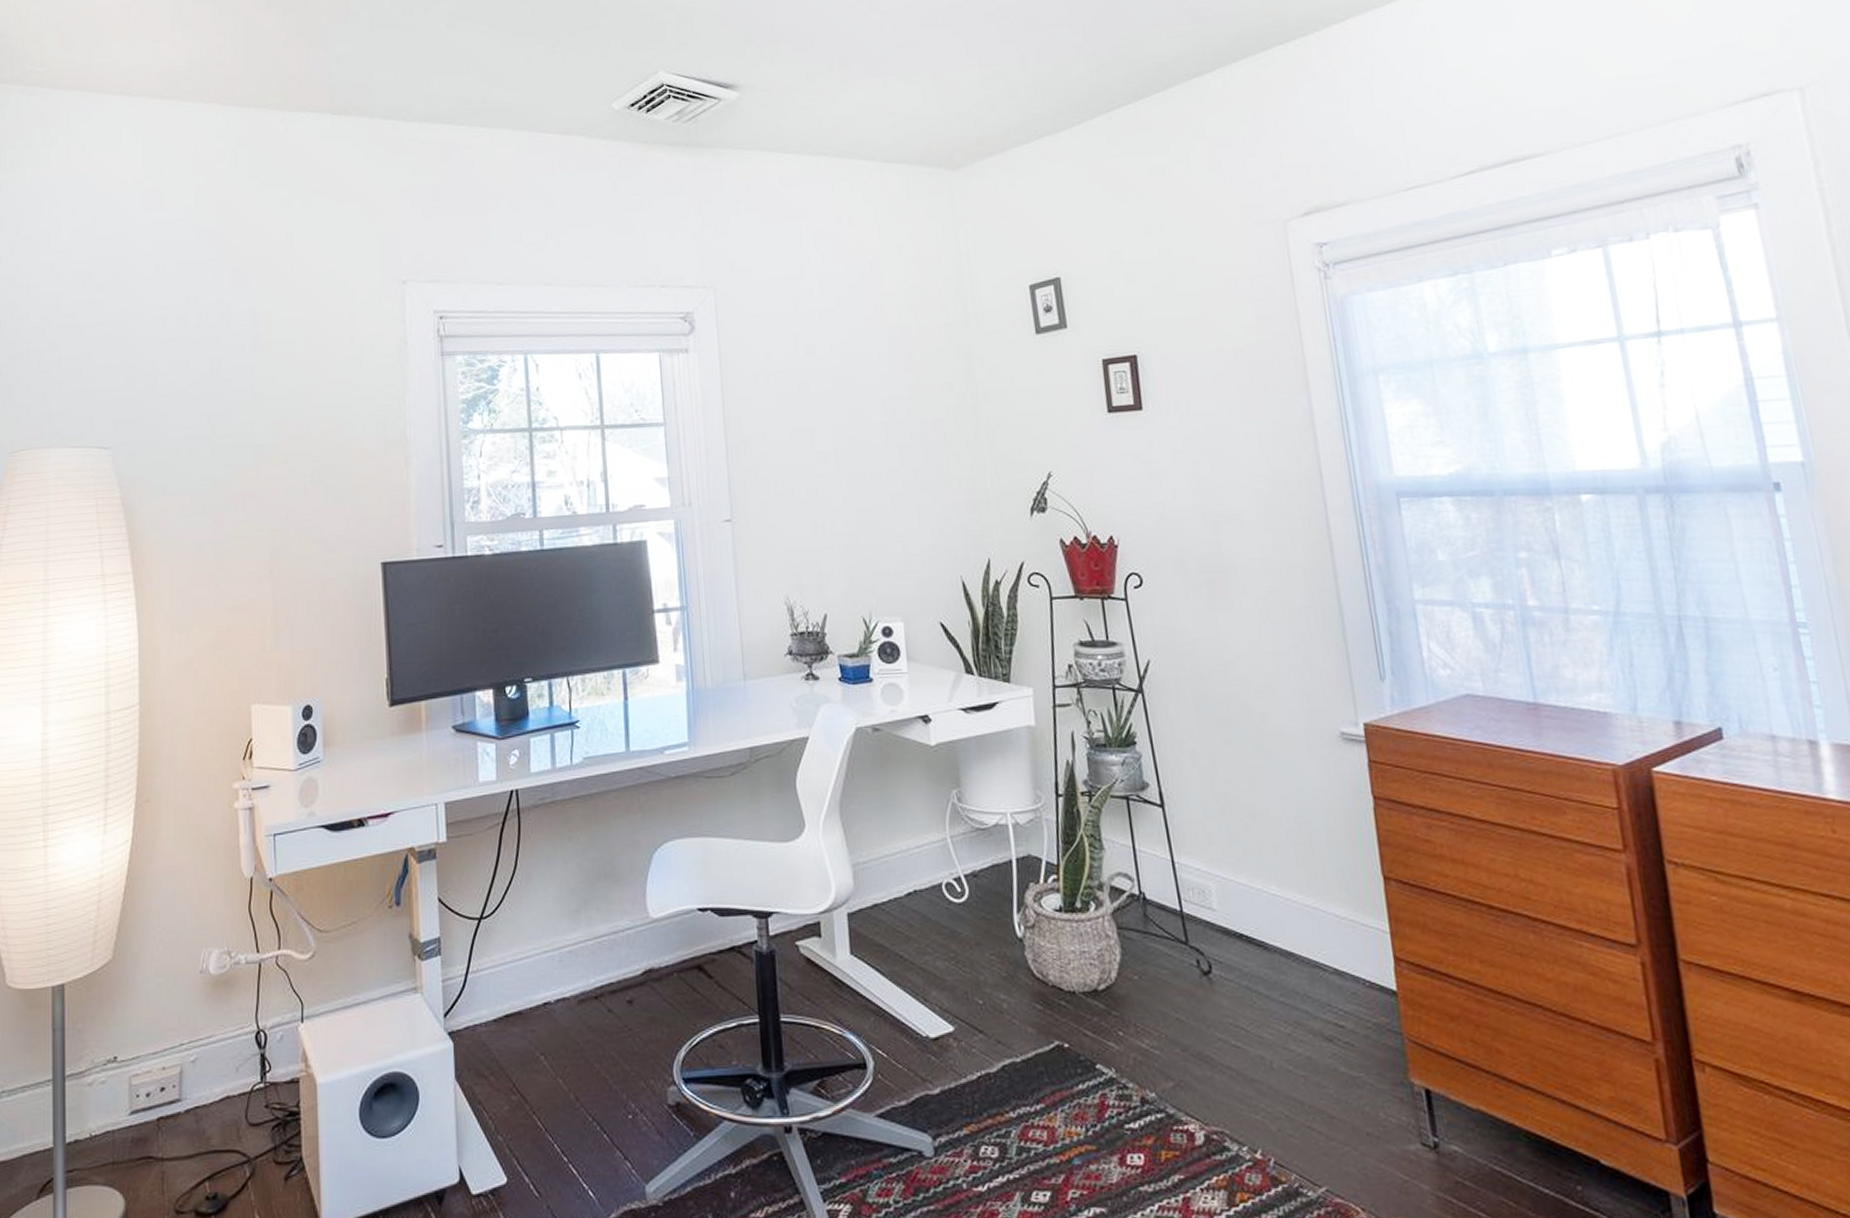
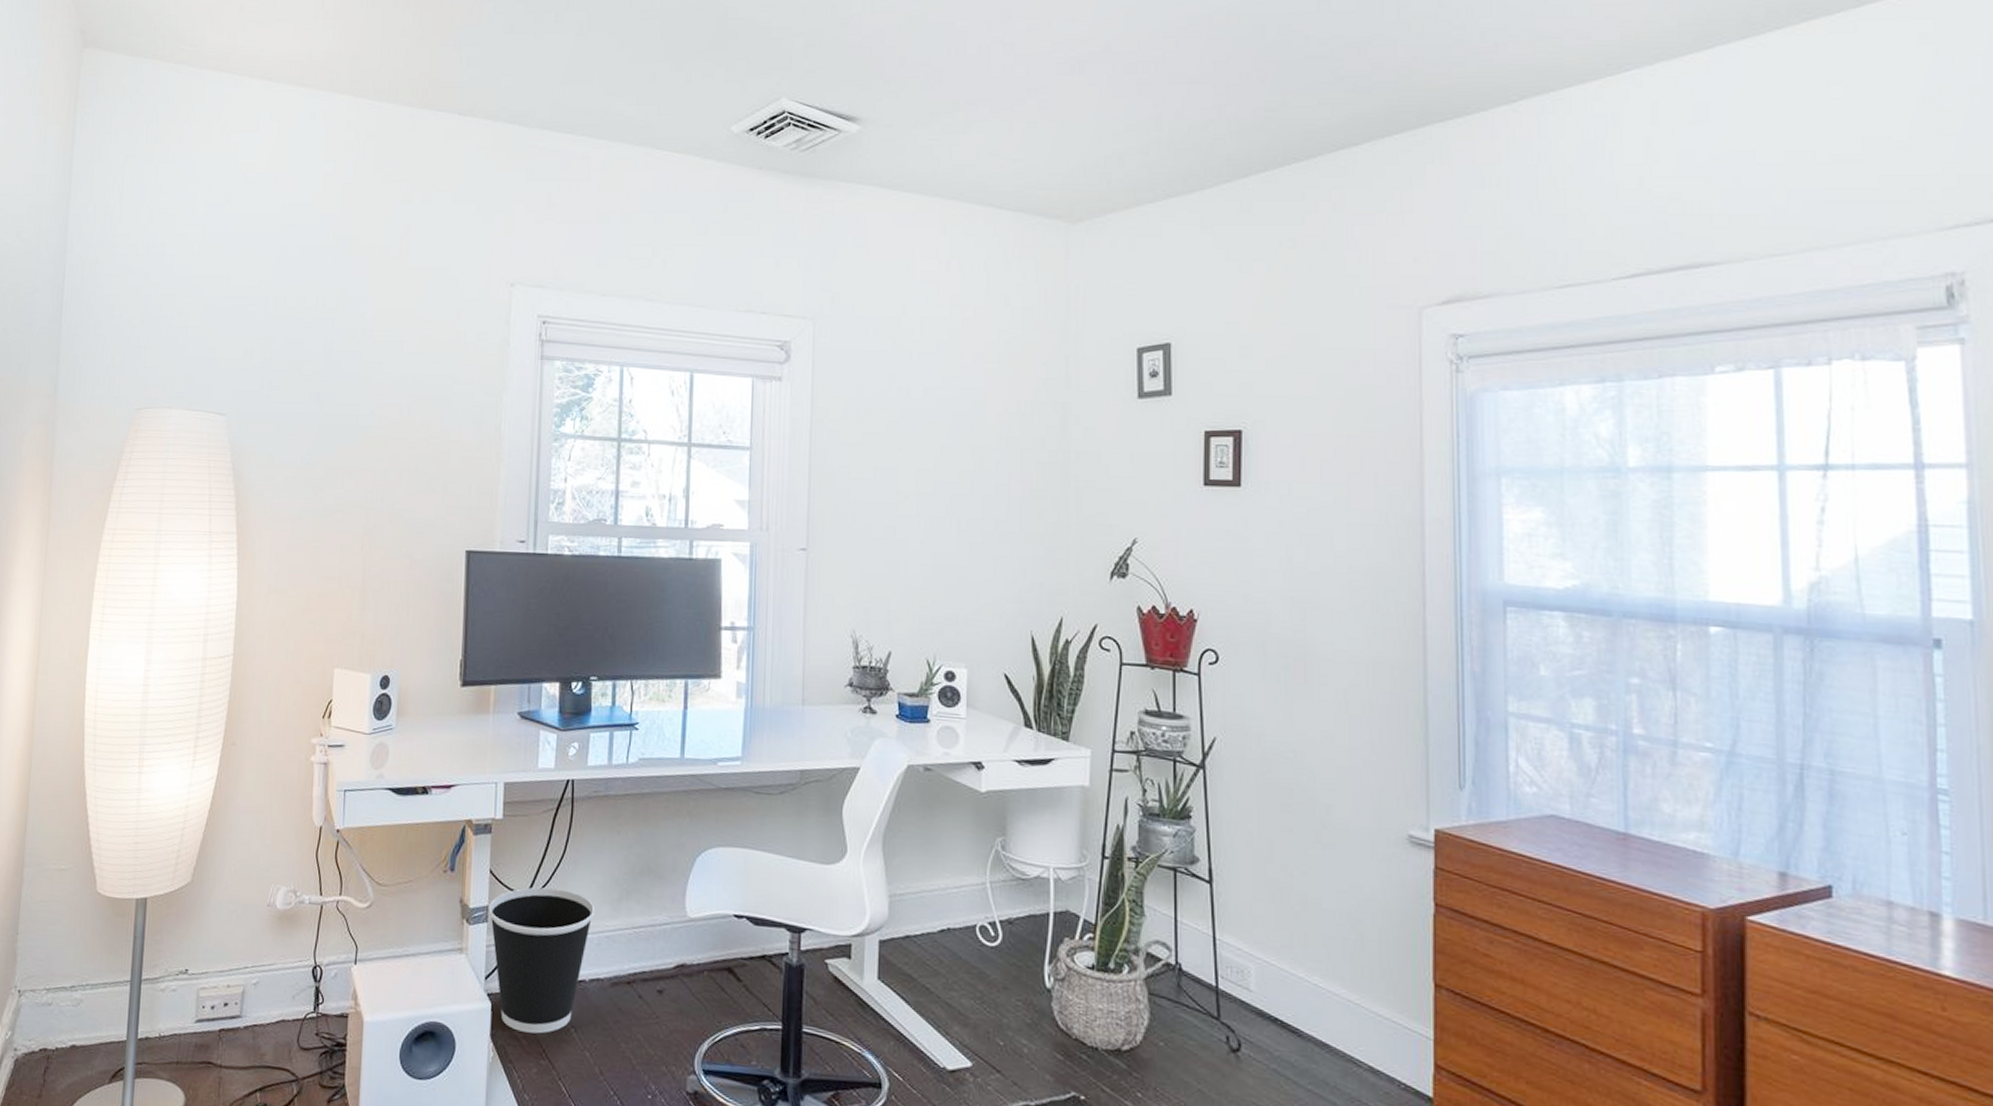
wastebasket: none [441,908,554,1068] -> present [489,887,595,1034]

